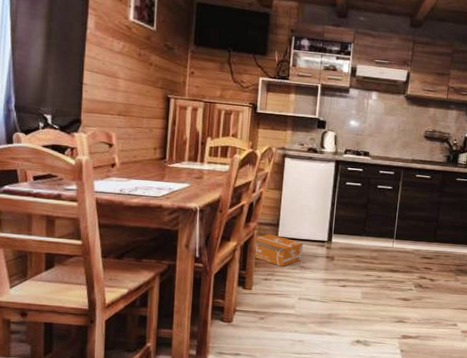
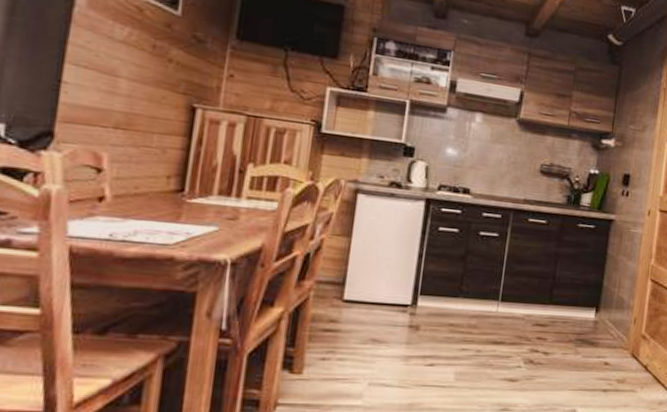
shoe box: present [253,233,303,267] -> none [306,295,378,341]

